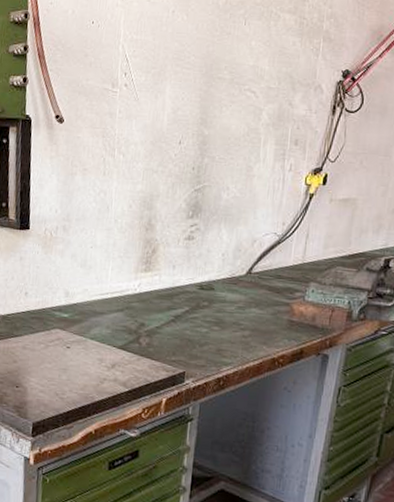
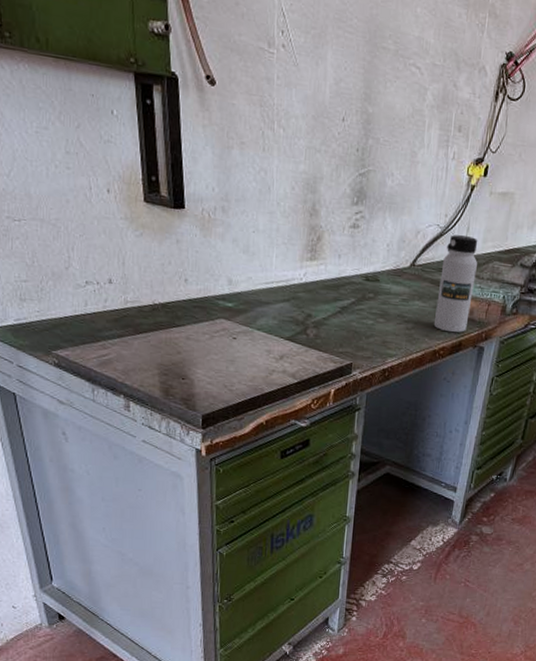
water bottle: none [272,242,319,340] -> present [433,234,478,333]

